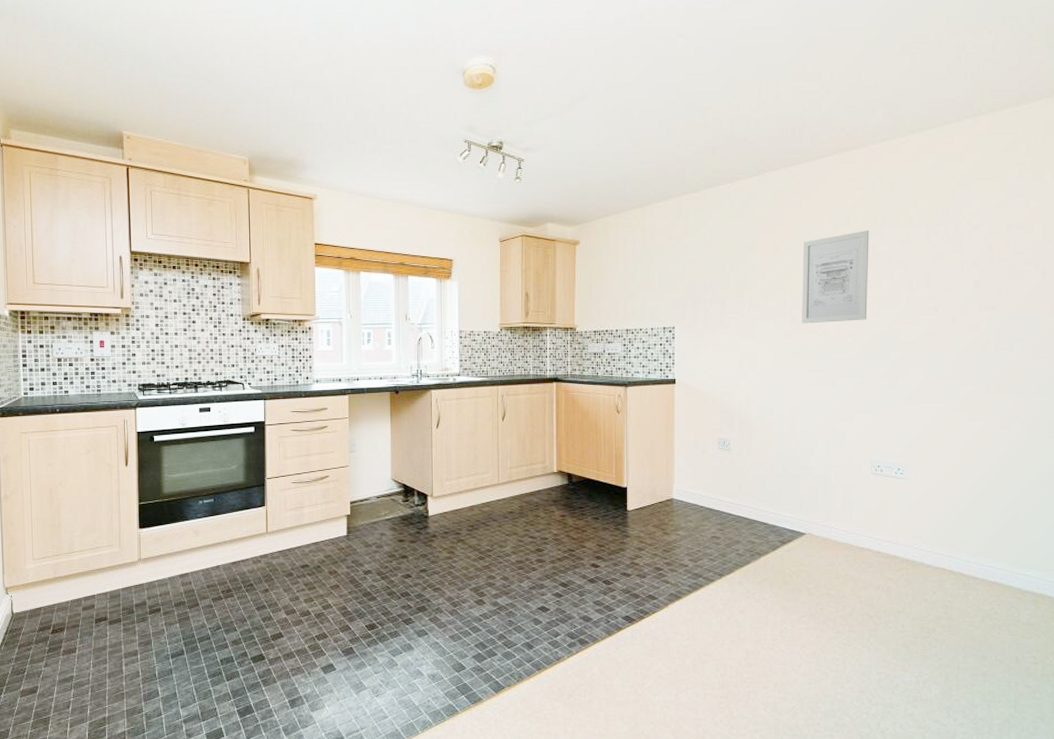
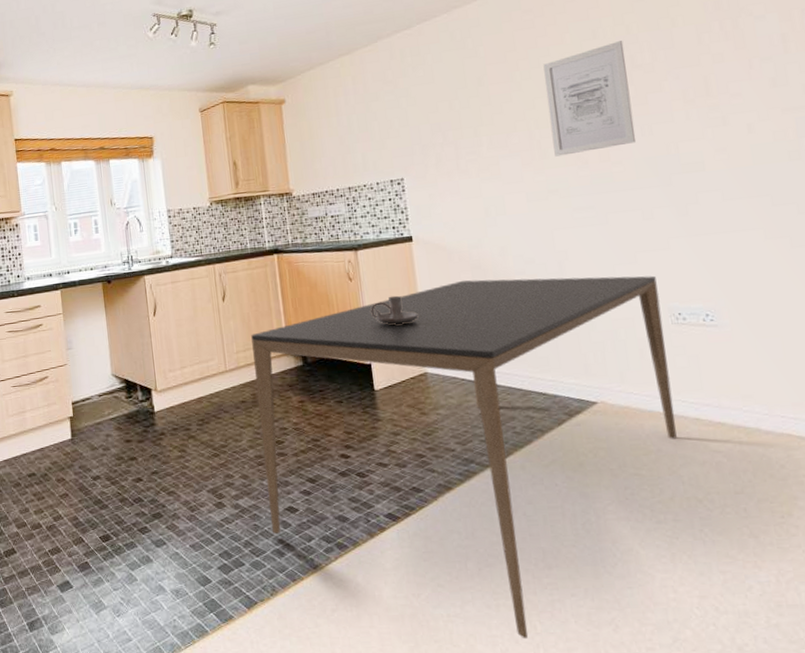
dining table: none [524,422,865,722] -> present [251,275,677,640]
candle holder: none [632,430,672,455] -> present [370,295,419,325]

